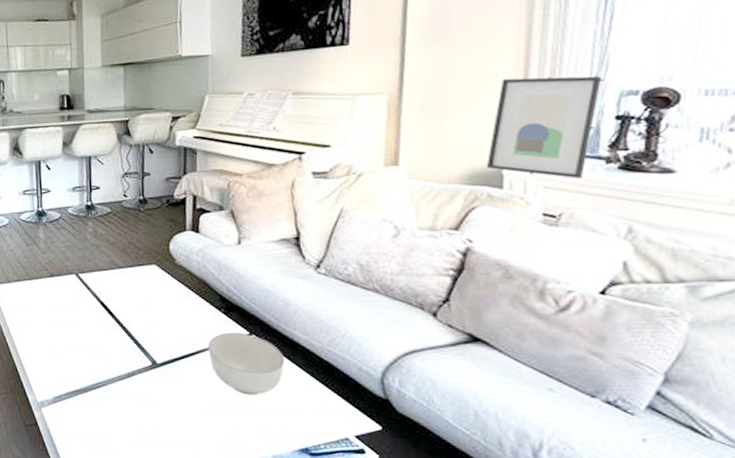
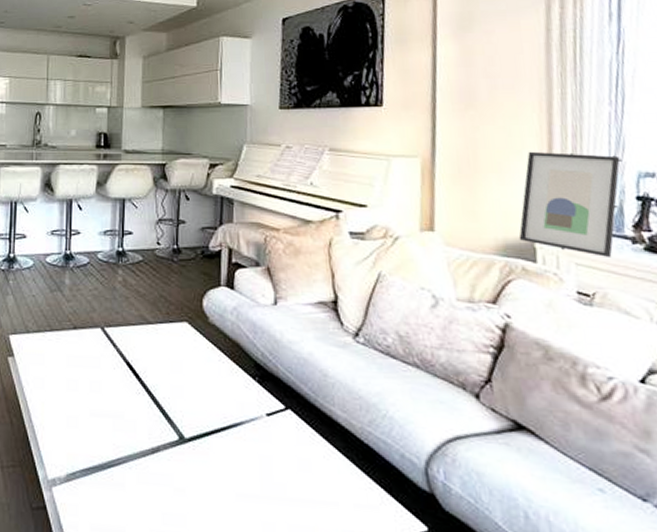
bowl: present [208,332,285,395] -> none [240,405,323,482]

